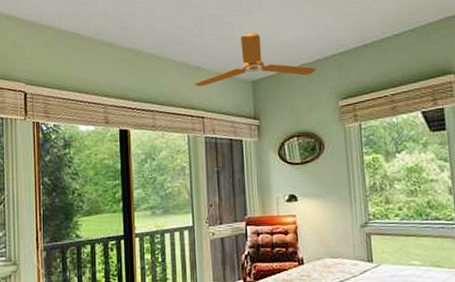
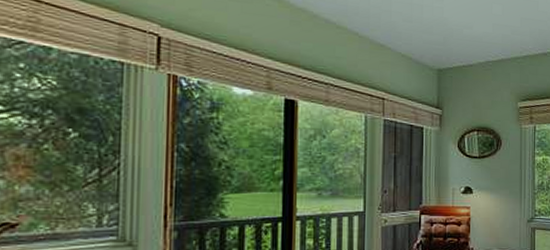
ceiling fan: present [194,33,317,87] -> none [376,20,501,73]

